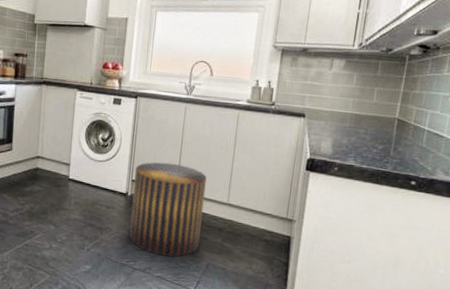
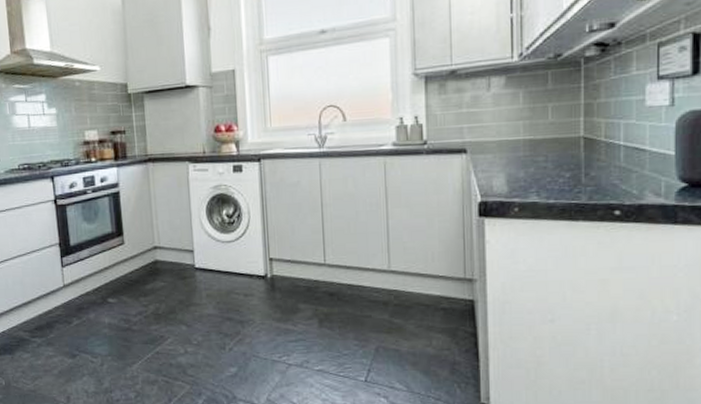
stool: present [129,162,207,257] -> none [270,231,362,345]

